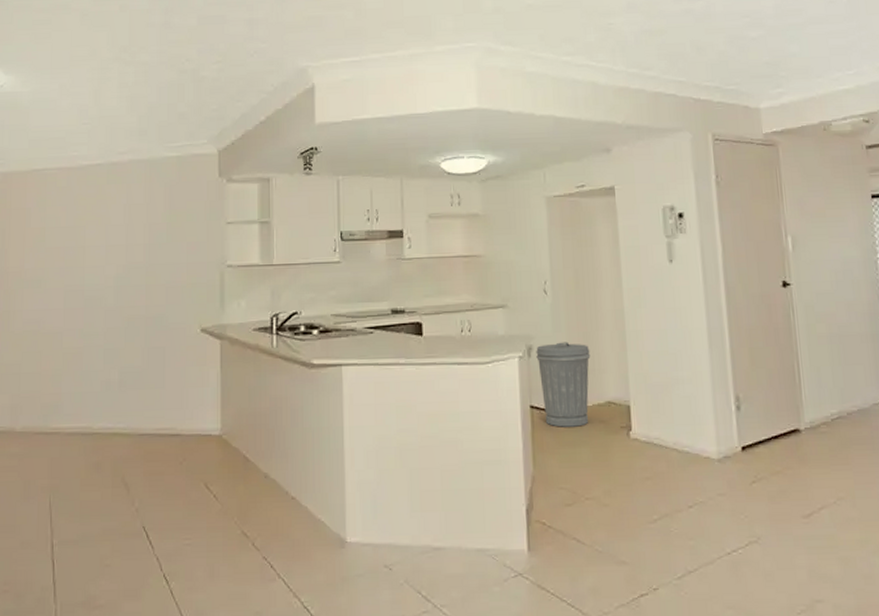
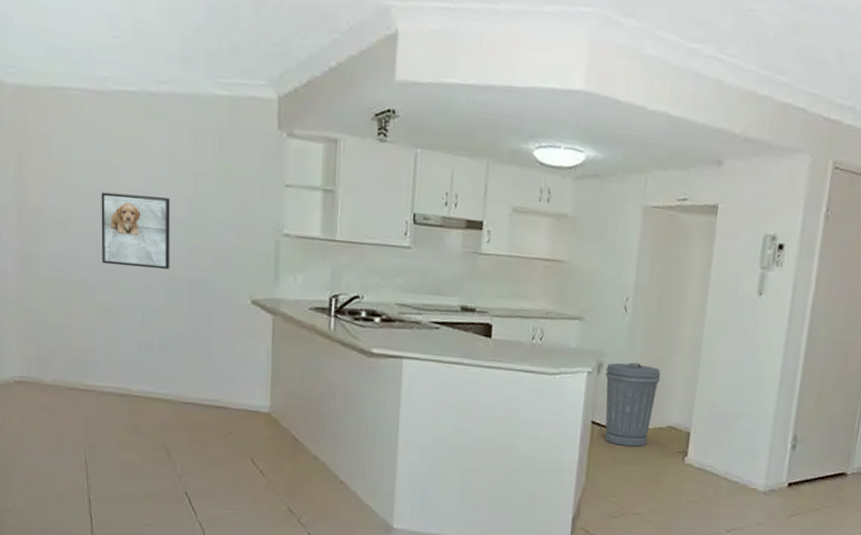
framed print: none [69,248,129,313] -> present [101,192,171,270]

